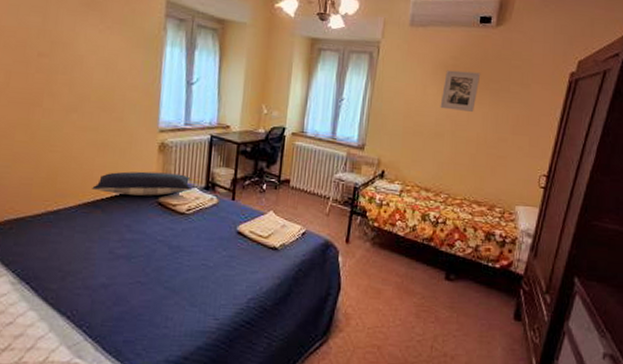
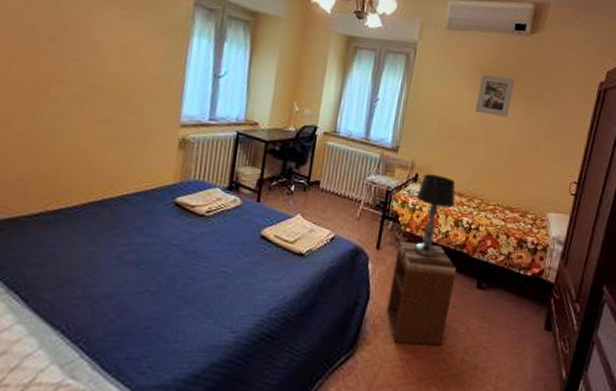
pillow: present [92,171,191,196] -> none [100,168,213,196]
nightstand: none [356,236,424,334] -> present [386,241,456,346]
table lamp: none [383,170,422,251] -> present [414,174,456,257]

